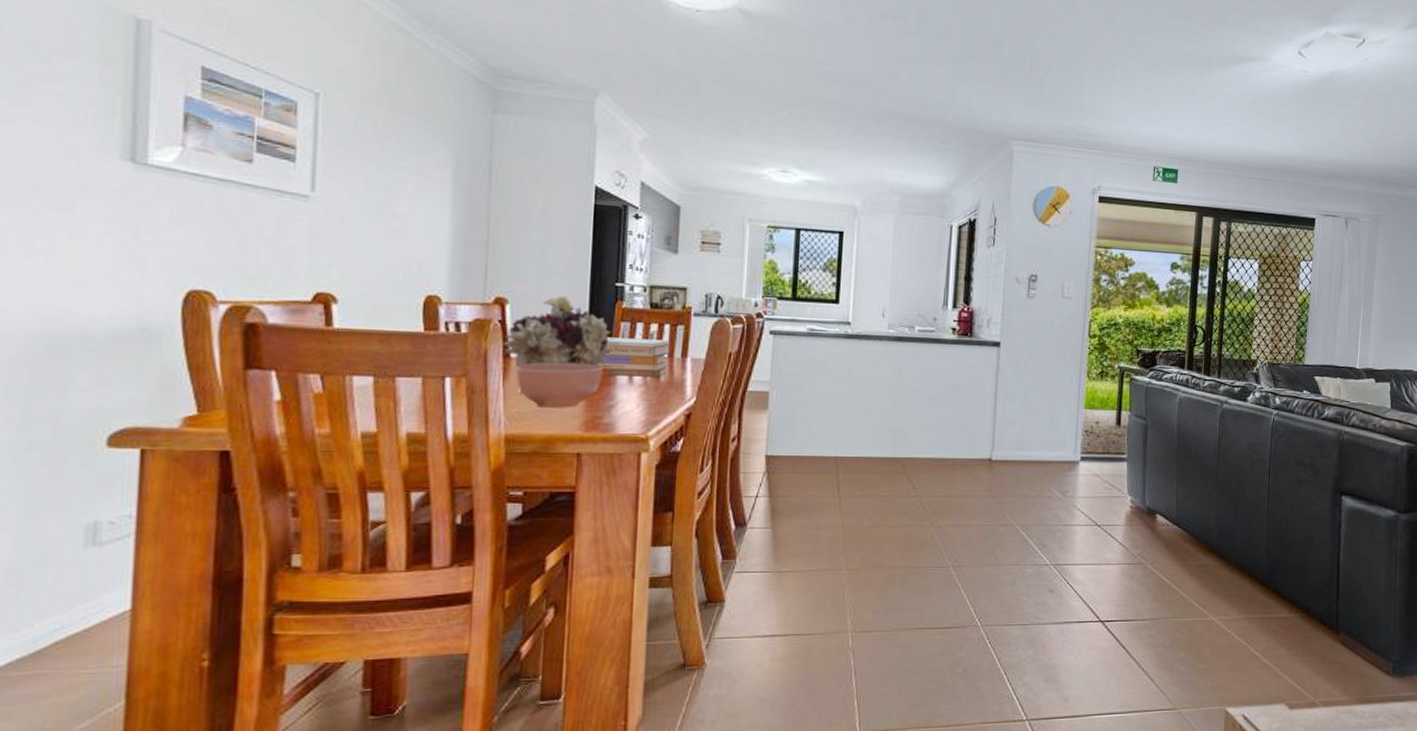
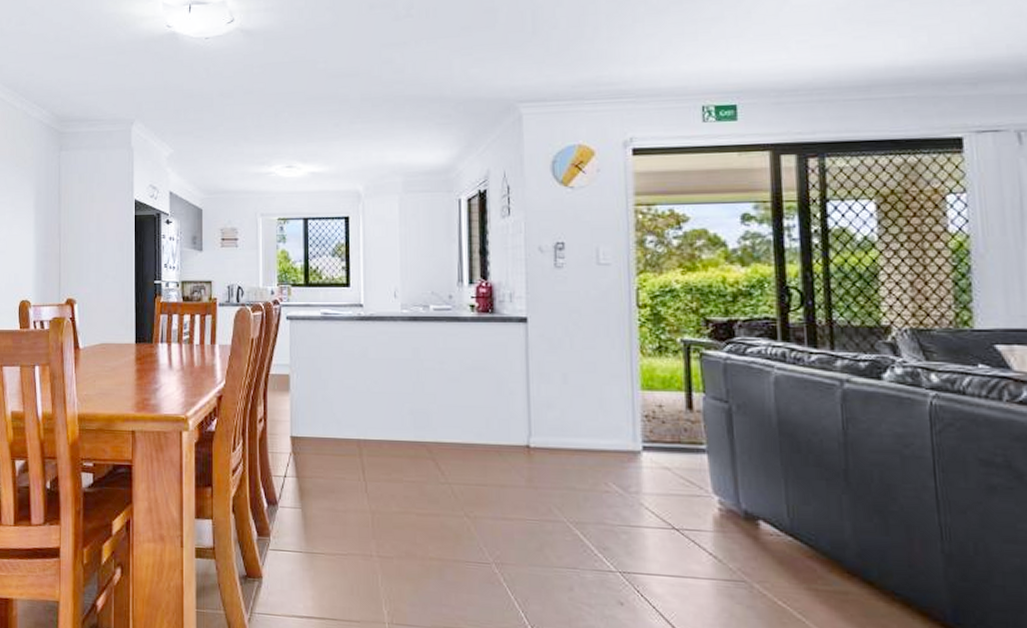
flower arrangement: present [503,294,611,368] -> none [74,294,153,357]
bowl: present [516,362,604,408] -> none [84,351,149,391]
books: present [598,337,670,377] -> none [144,328,201,363]

